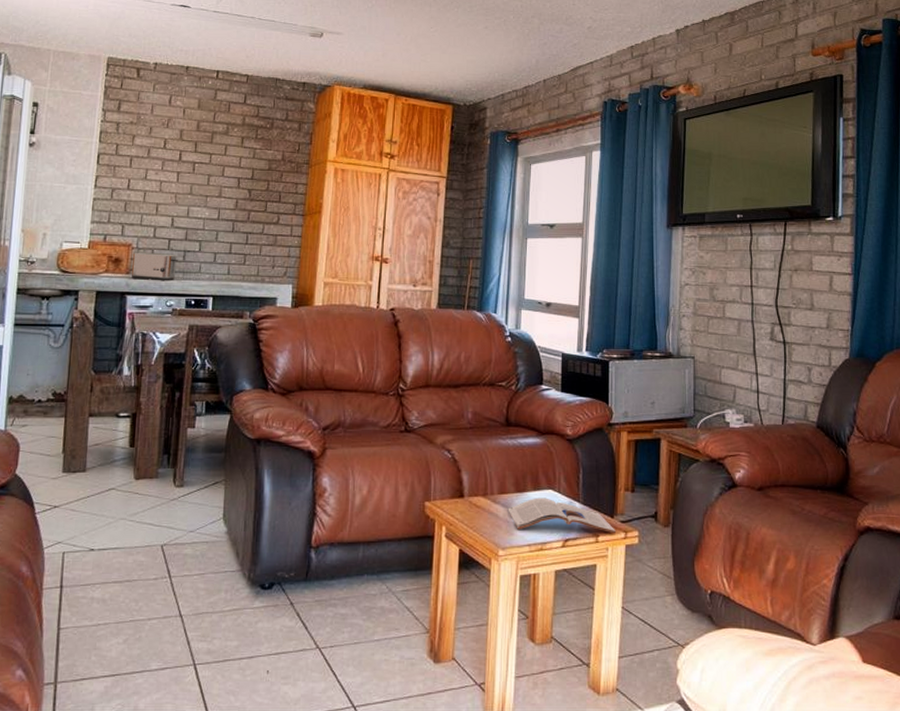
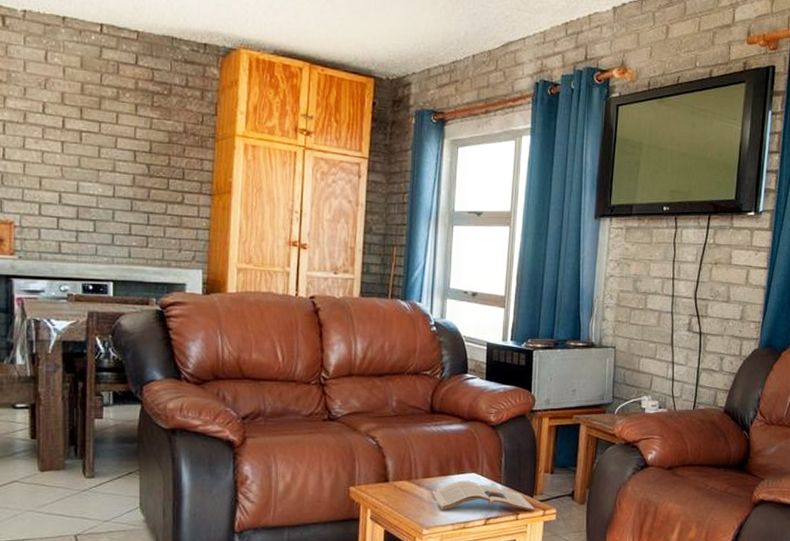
toaster: present [131,252,178,281] -> none [15,231,70,264]

